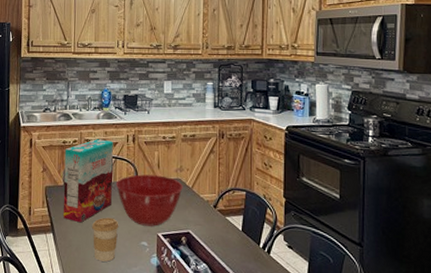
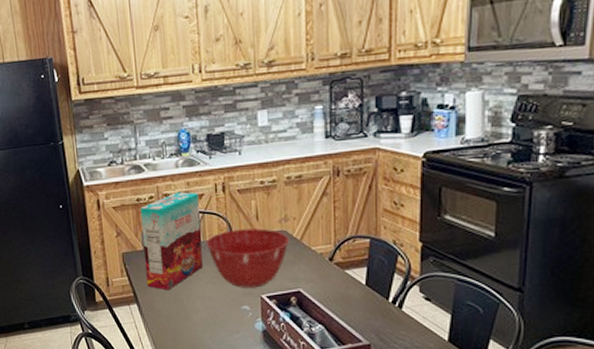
coffee cup: present [92,217,119,262] -> none [182,282,214,330]

